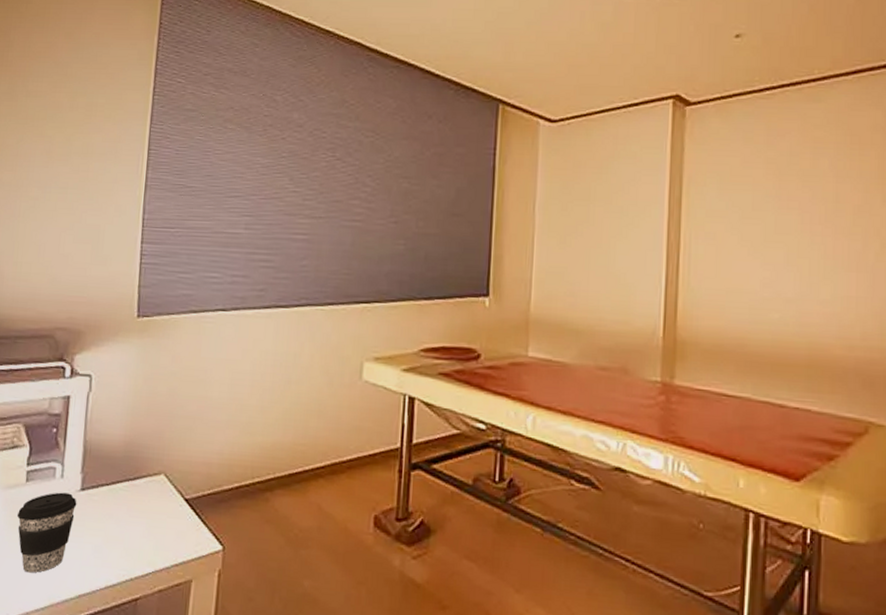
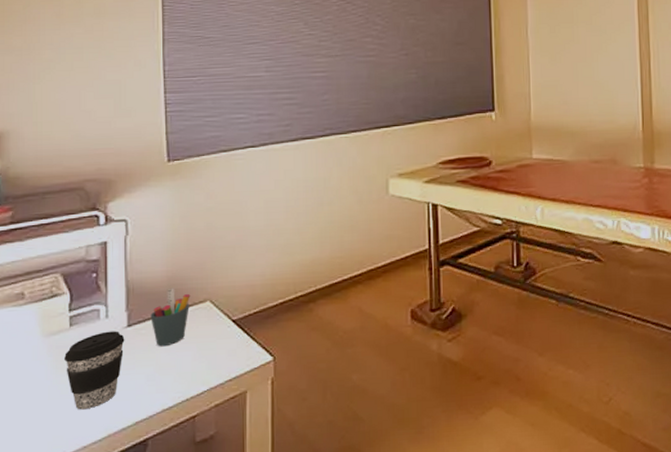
pen holder: none [104,454,146,518] -> present [150,288,191,347]

